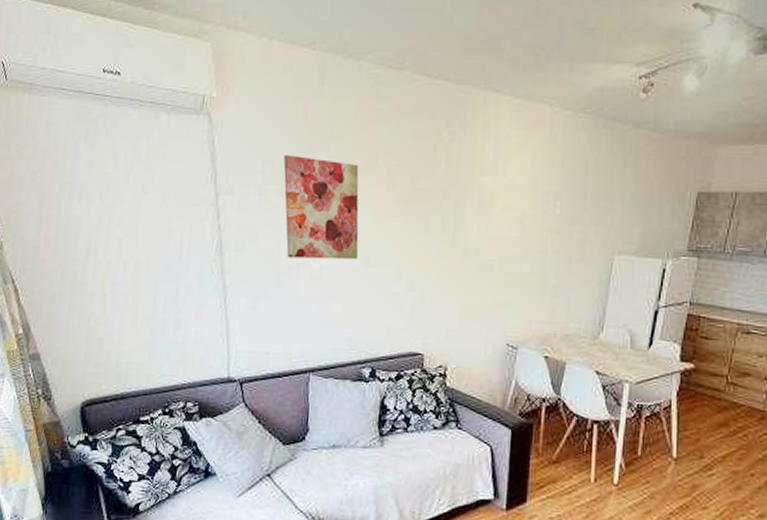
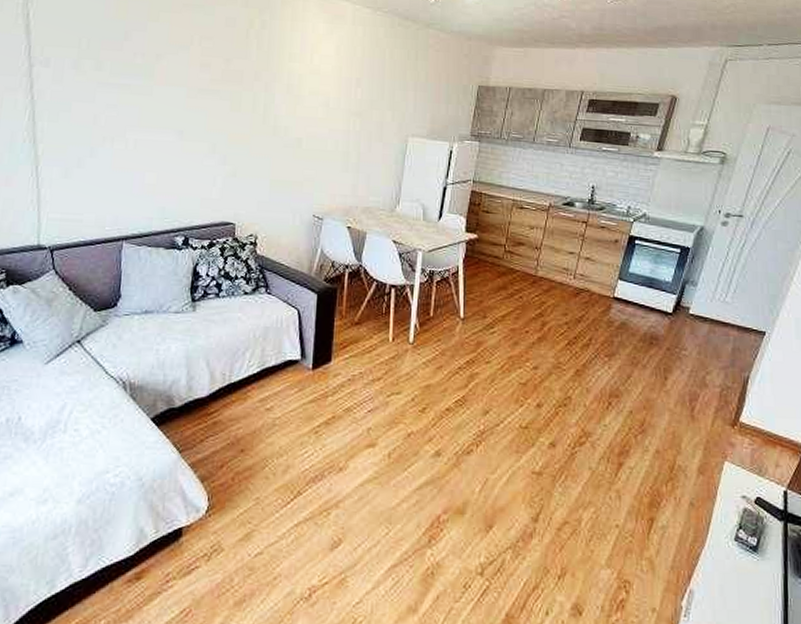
wall art: present [283,155,359,260] -> none [100,32,175,134]

